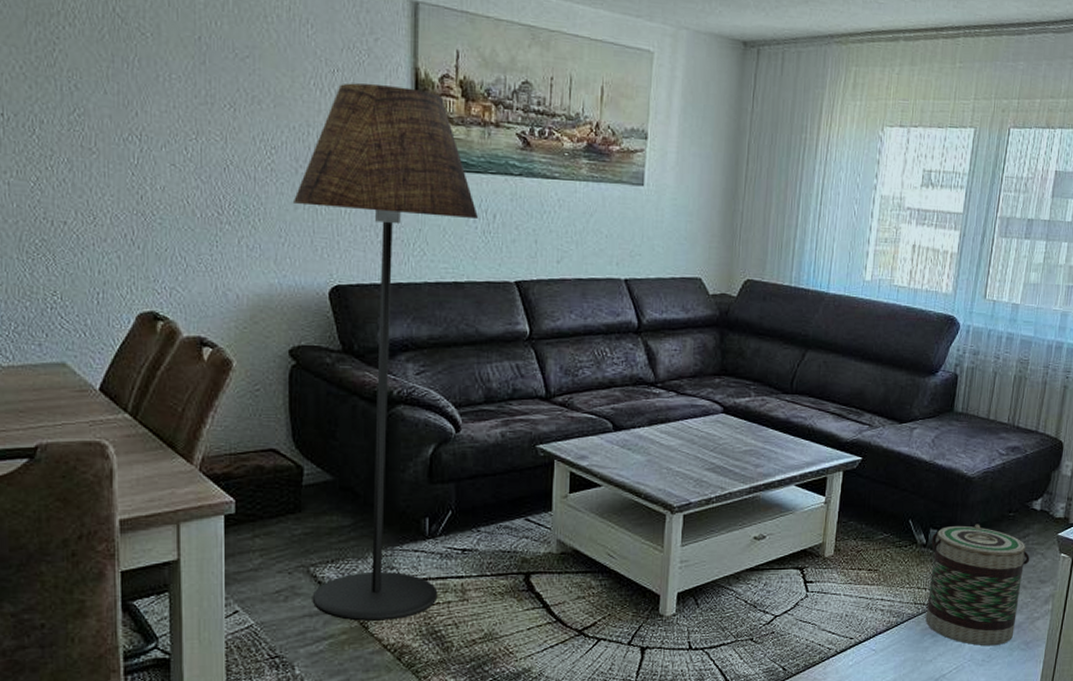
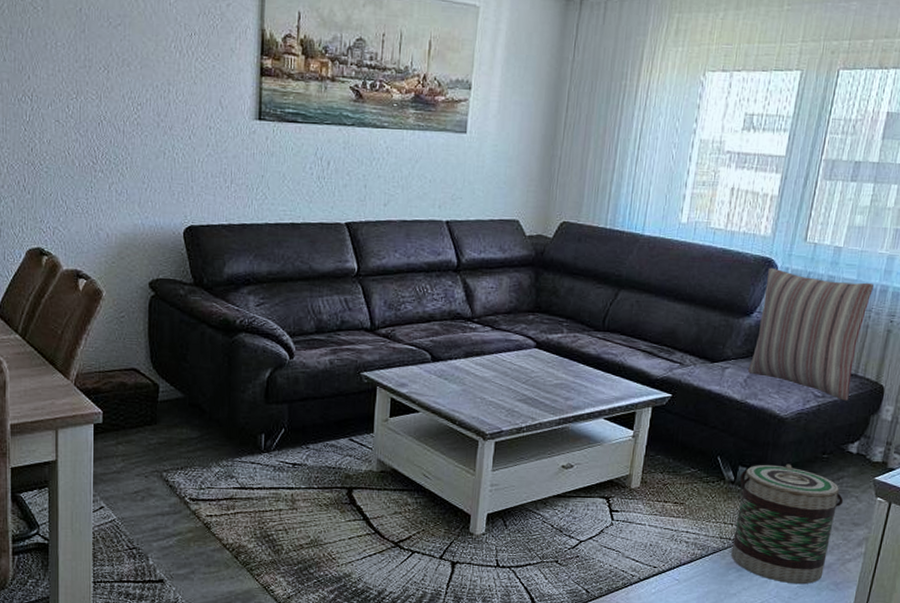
floor lamp: present [292,83,479,621] -> none [154,45,315,523]
pillow: none [934,325,1049,458] -> present [747,267,873,401]

